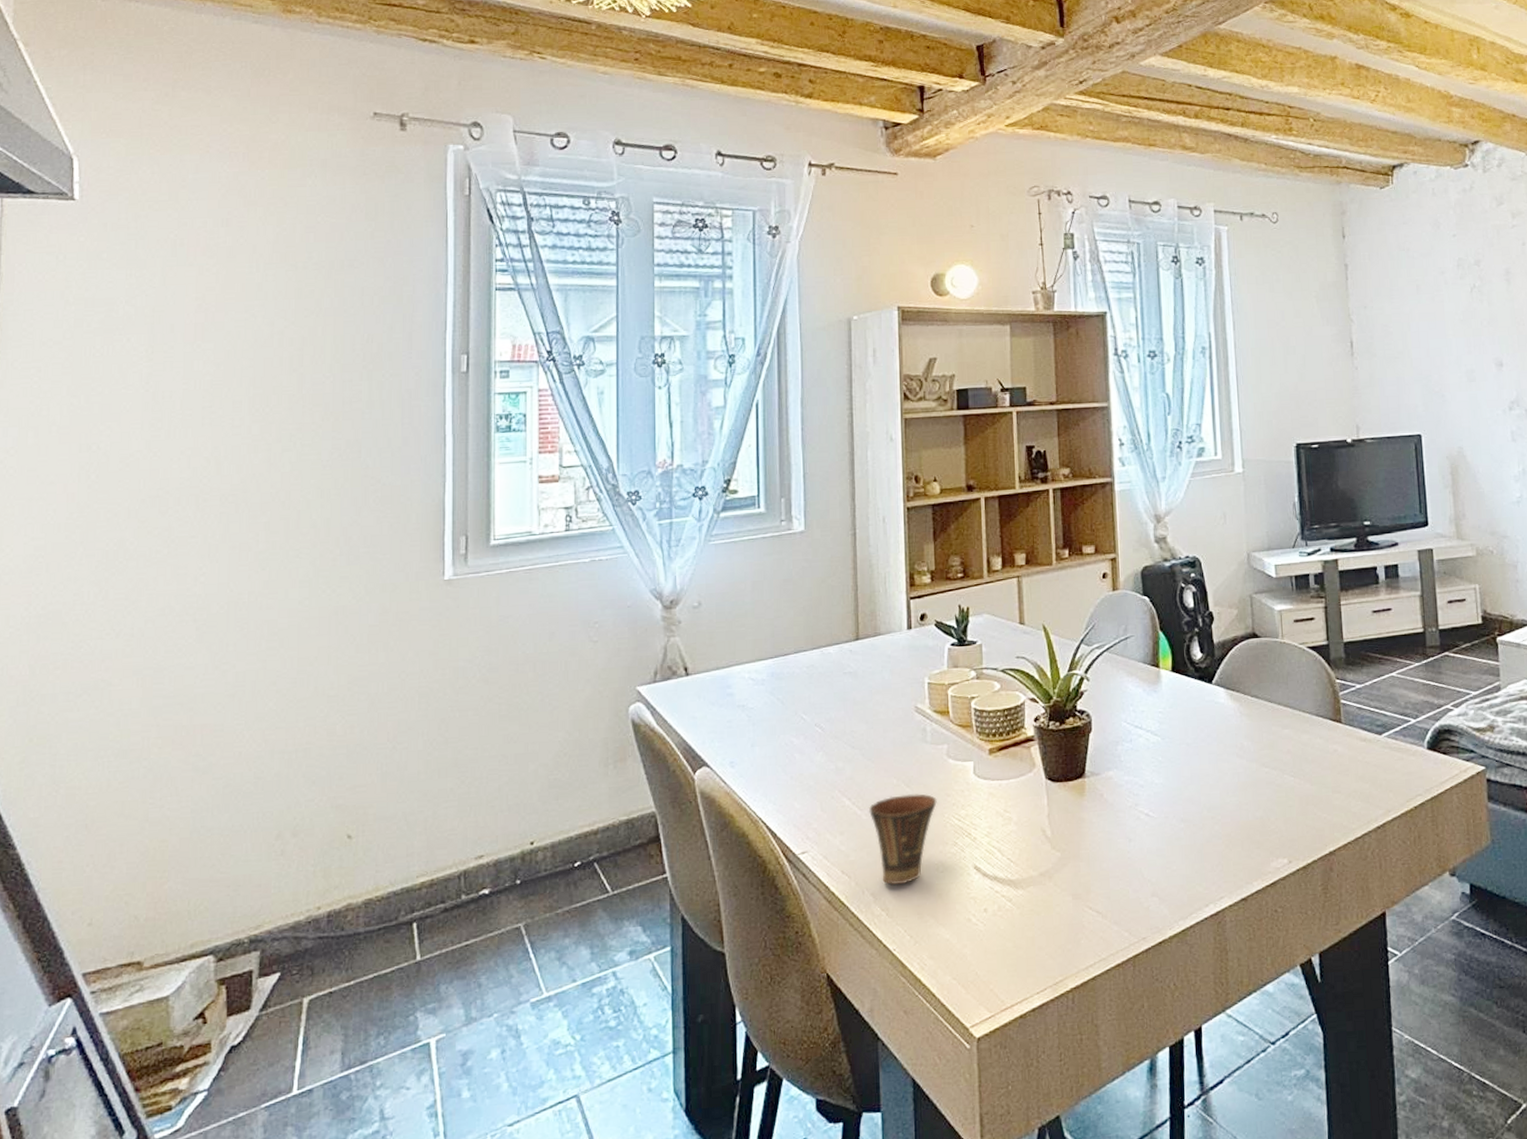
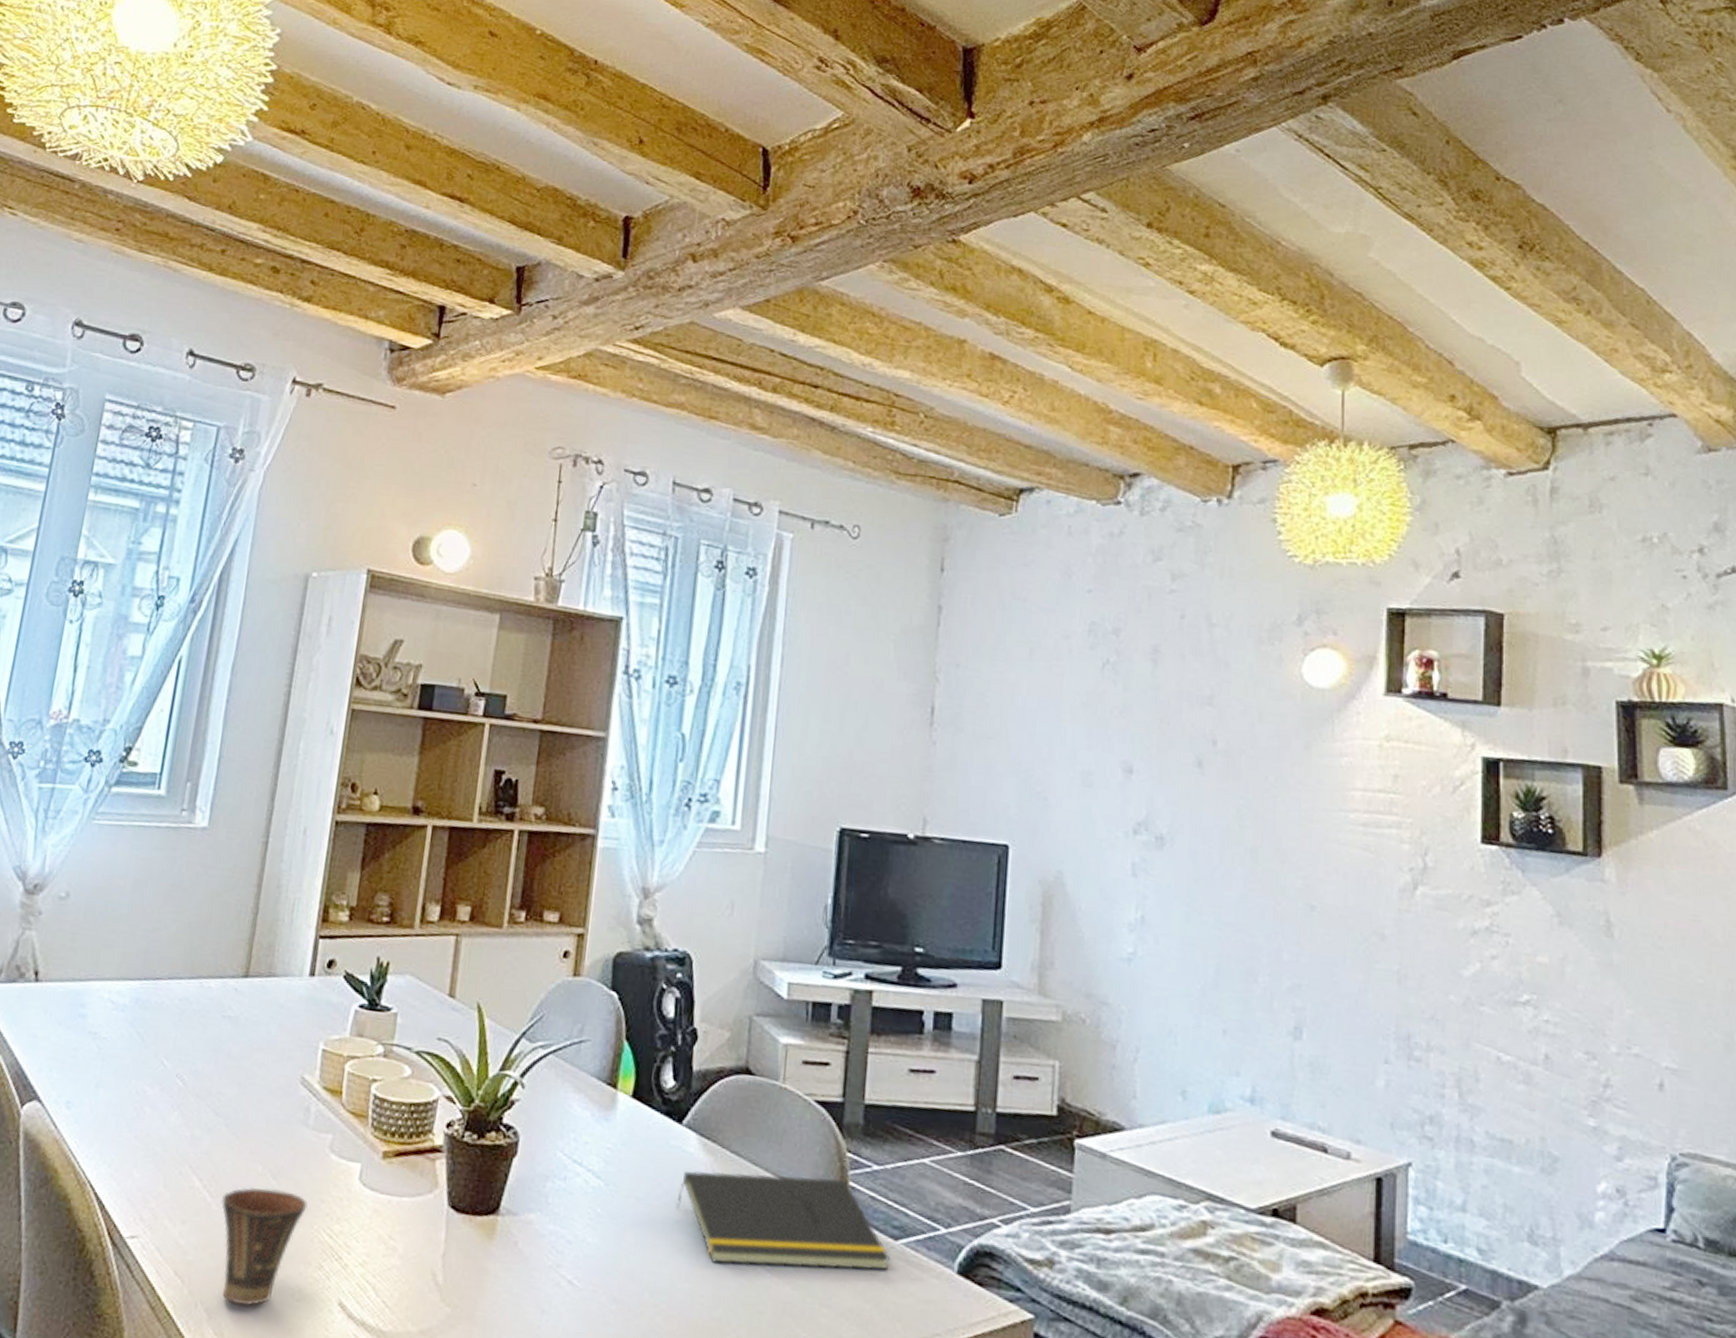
notepad: none [1217,700,1379,778] -> present [676,1171,891,1271]

